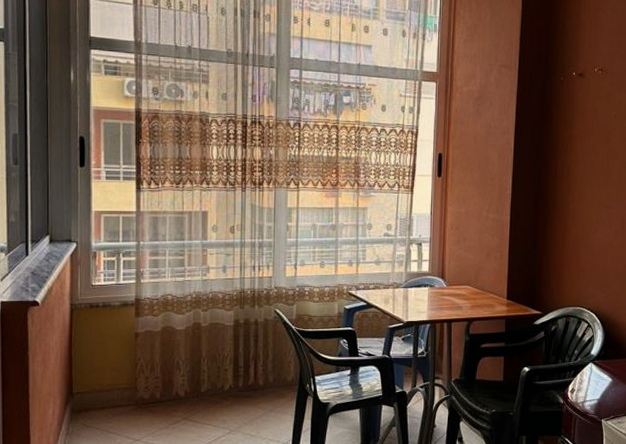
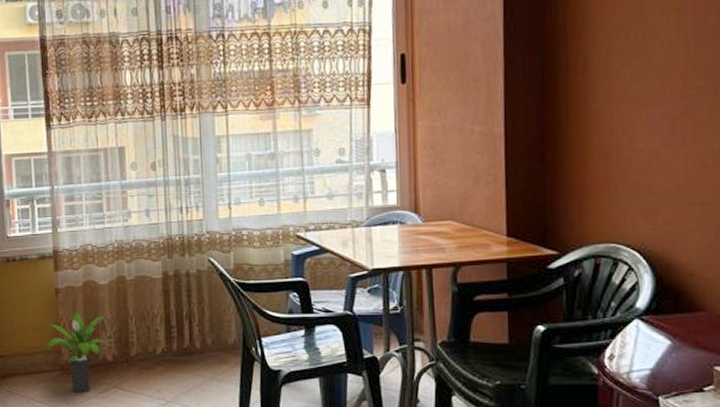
potted plant: none [122,353,181,425] -> present [45,311,108,393]

